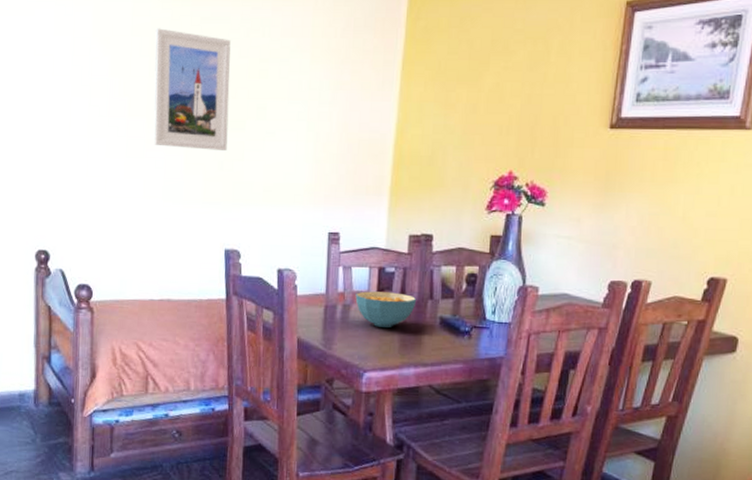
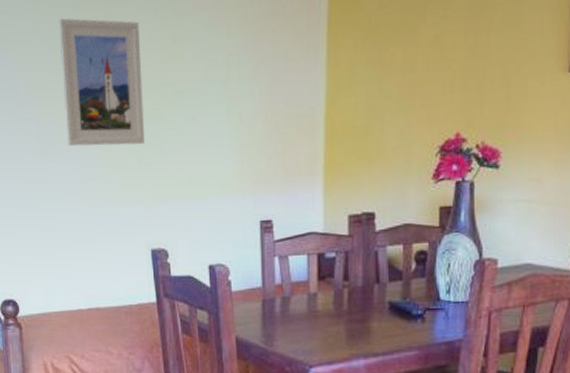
cereal bowl: present [355,291,417,328] -> none [294,279,362,318]

